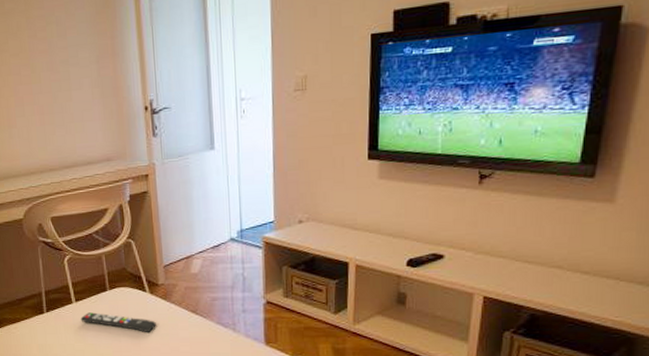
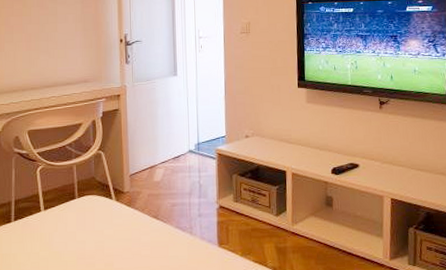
remote control: present [80,312,156,333] -> none [48,220,120,239]

